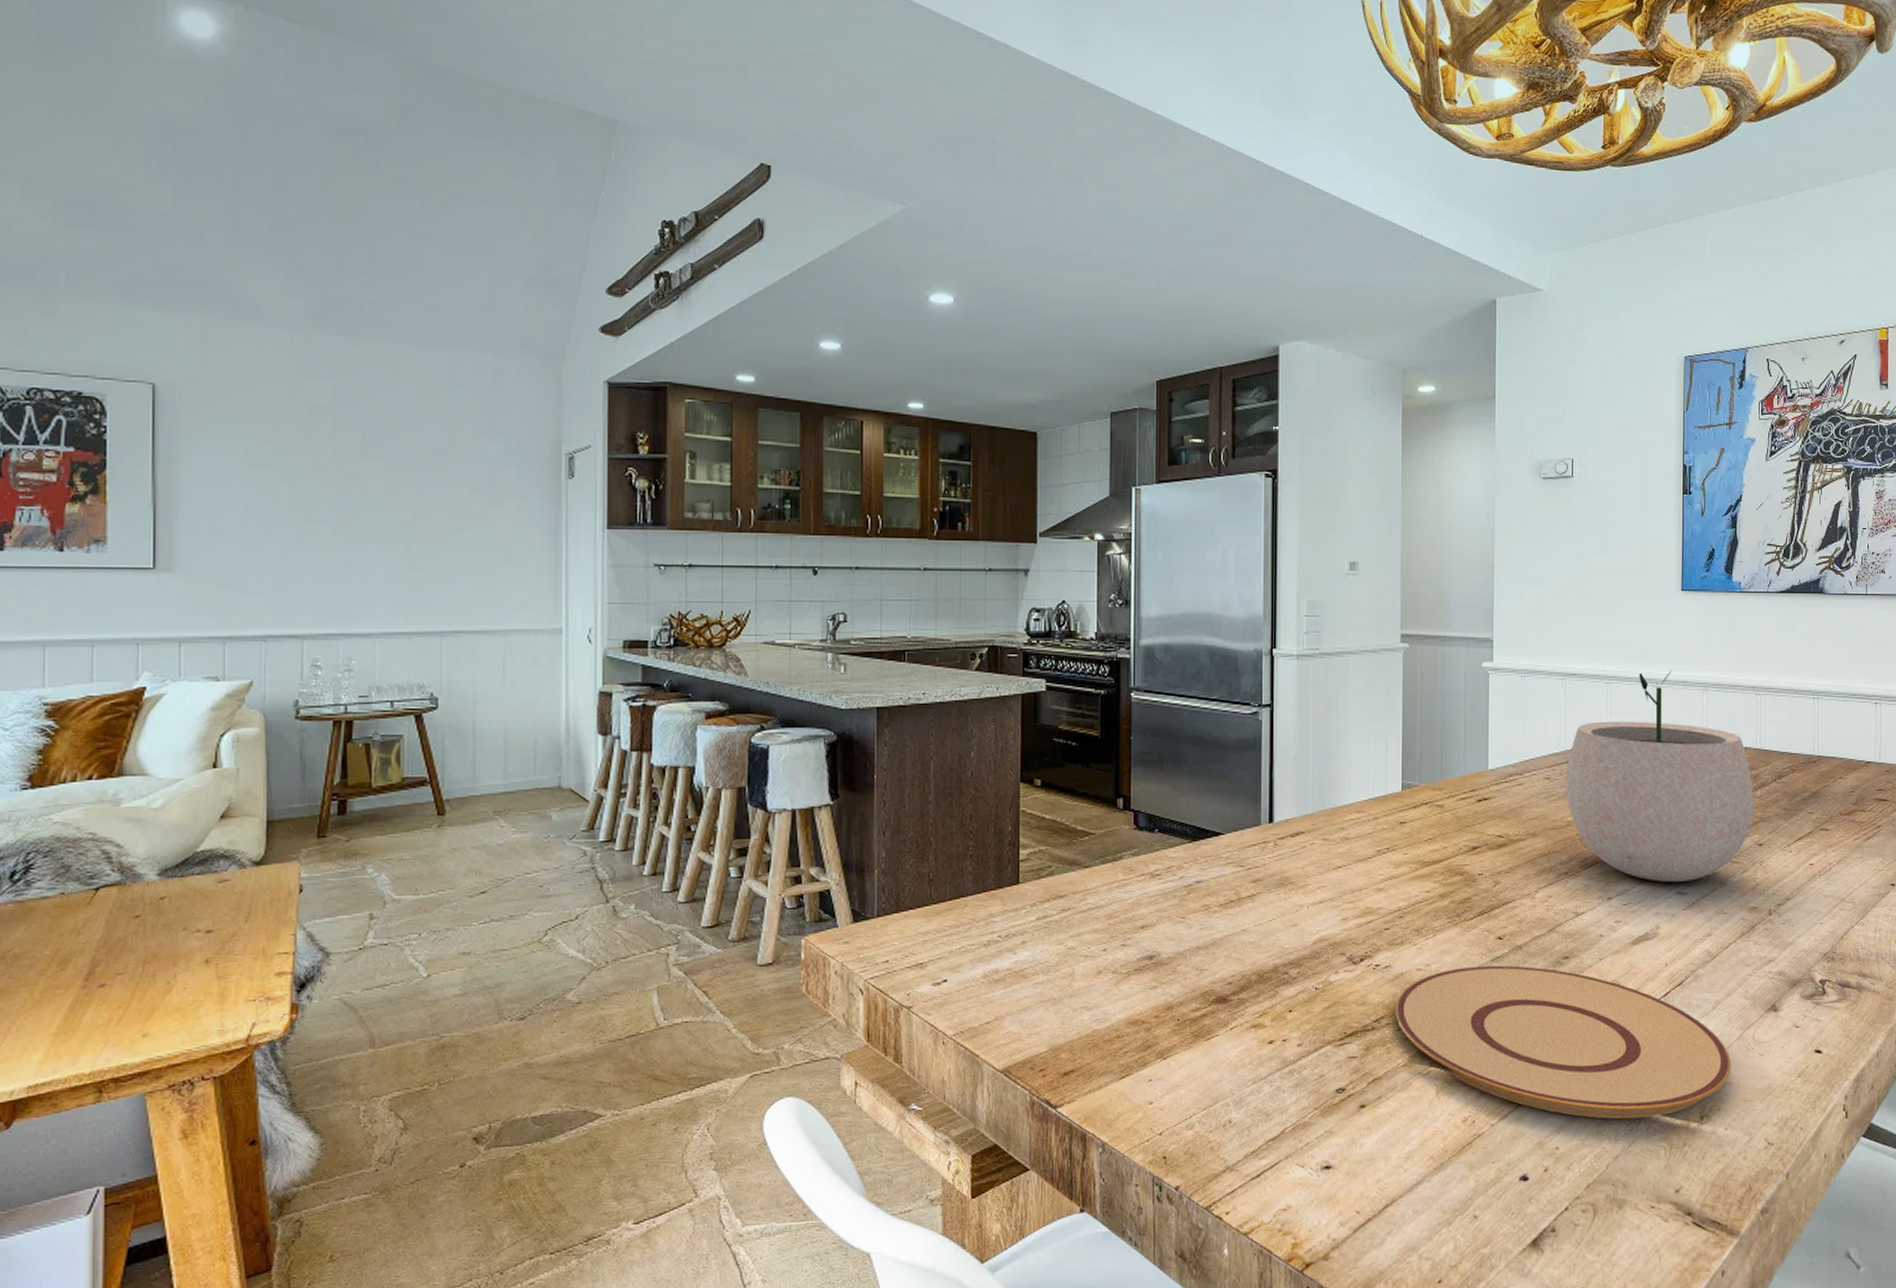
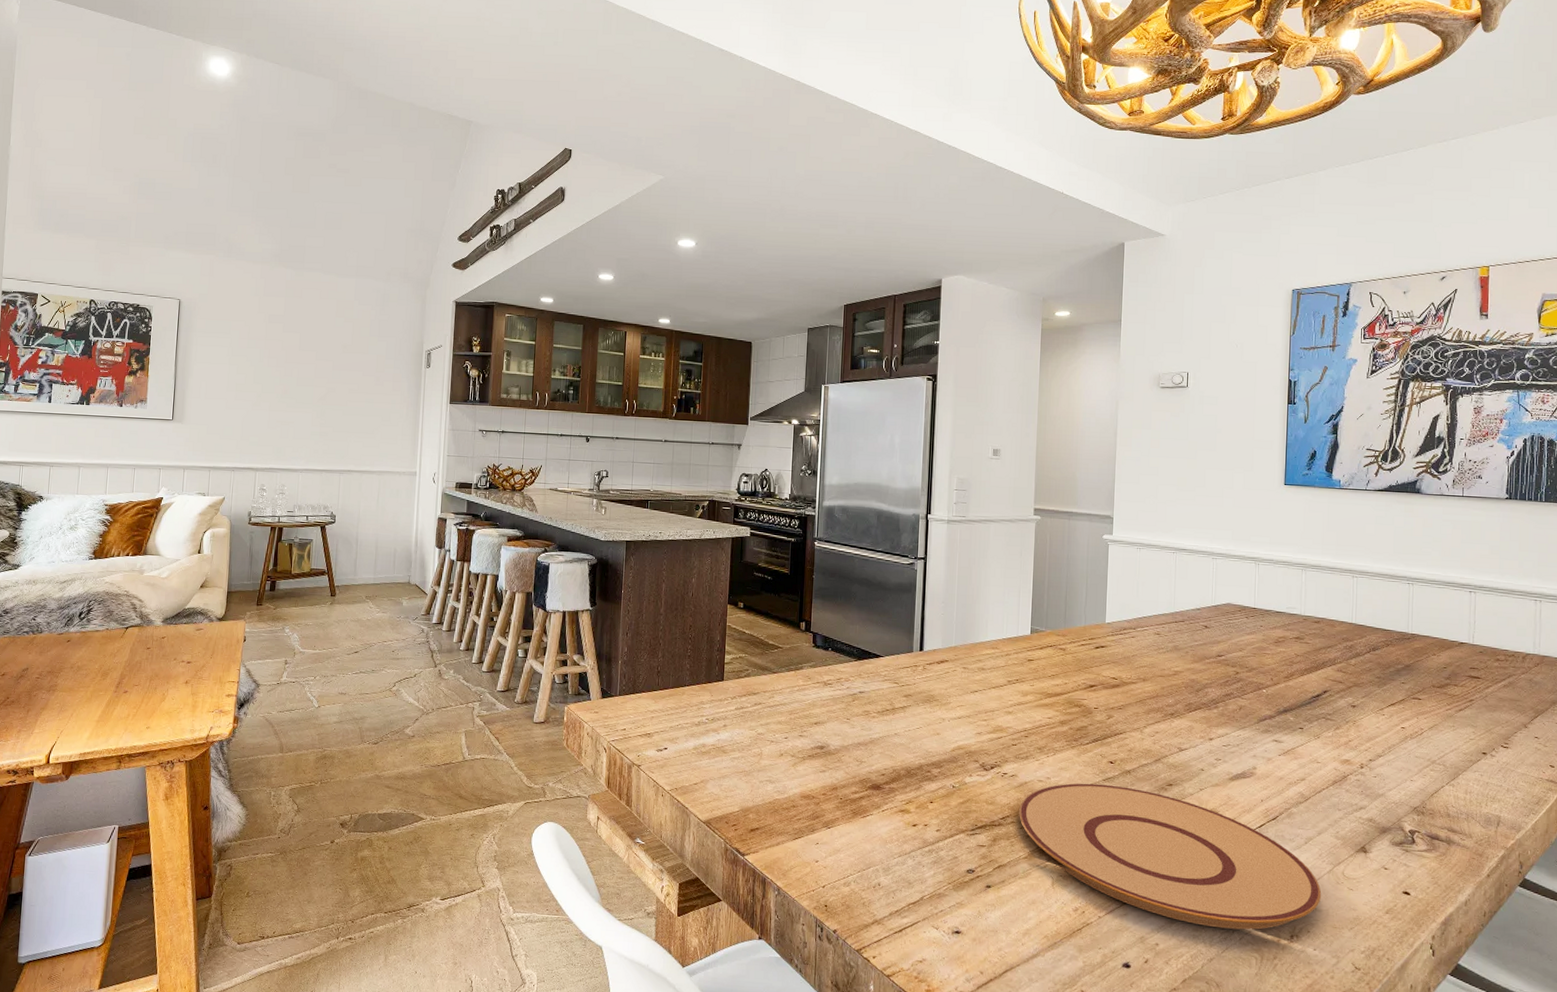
plant pot: present [1565,669,1754,882] -> none [1173,551,1349,732]

